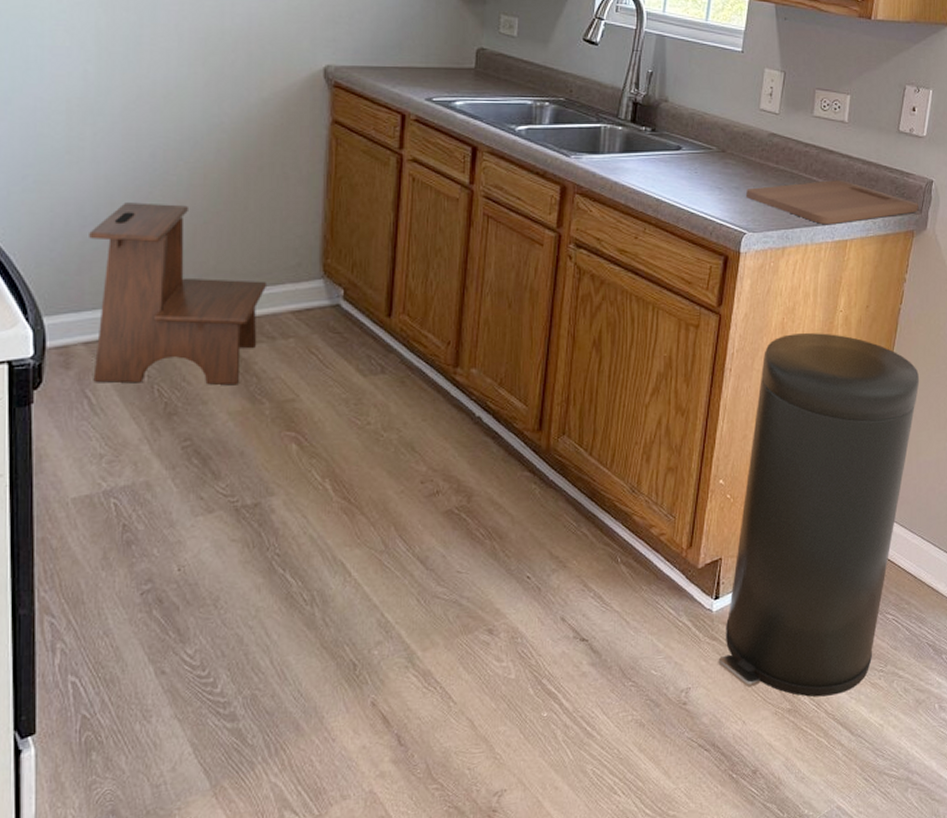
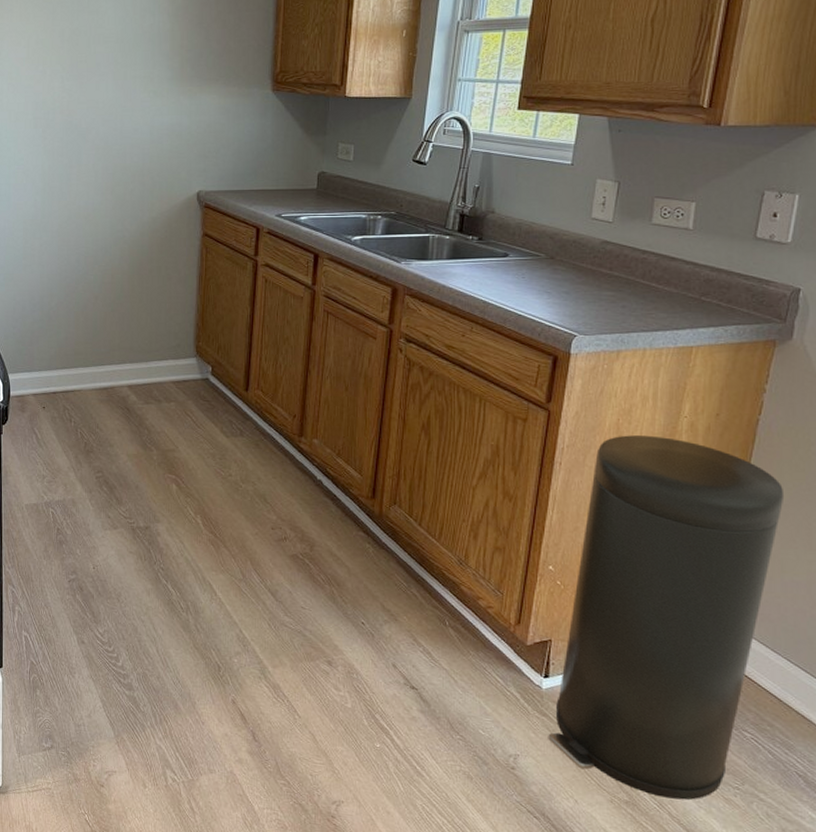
step stool: present [89,202,268,386] -> none [37,295,156,435]
cutting board: present [745,180,918,225] -> none [576,287,781,331]

